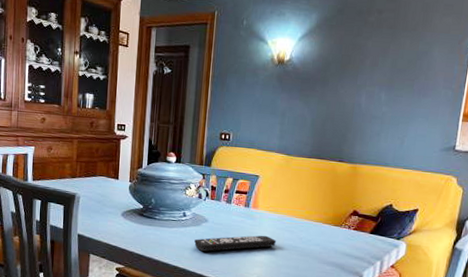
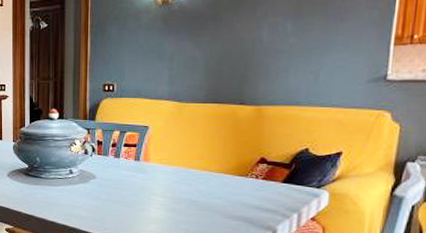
remote control: present [194,235,276,252] -> none [83,189,172,210]

